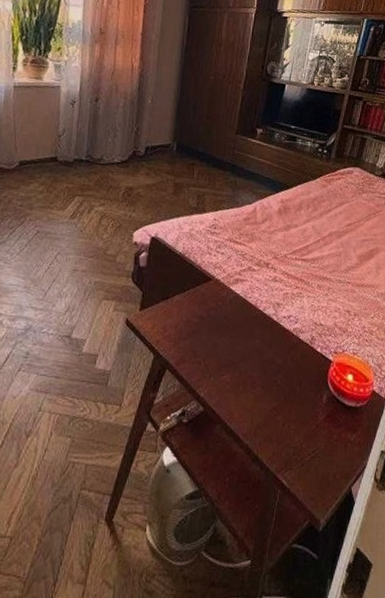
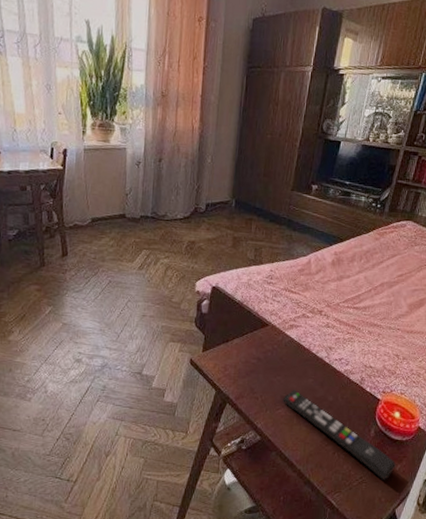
remote control: none [228,352,351,453] -> present [283,390,397,480]

